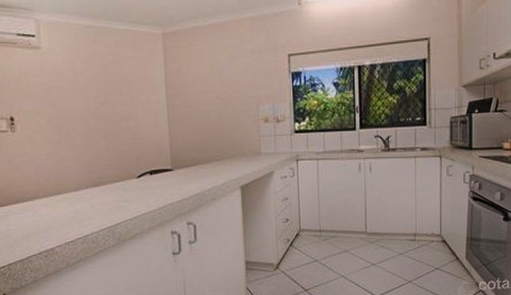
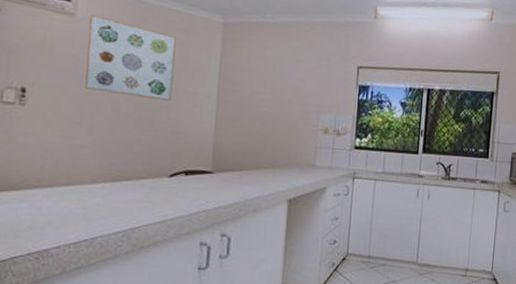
wall art: none [52,44,129,112] -> present [84,13,176,102]

